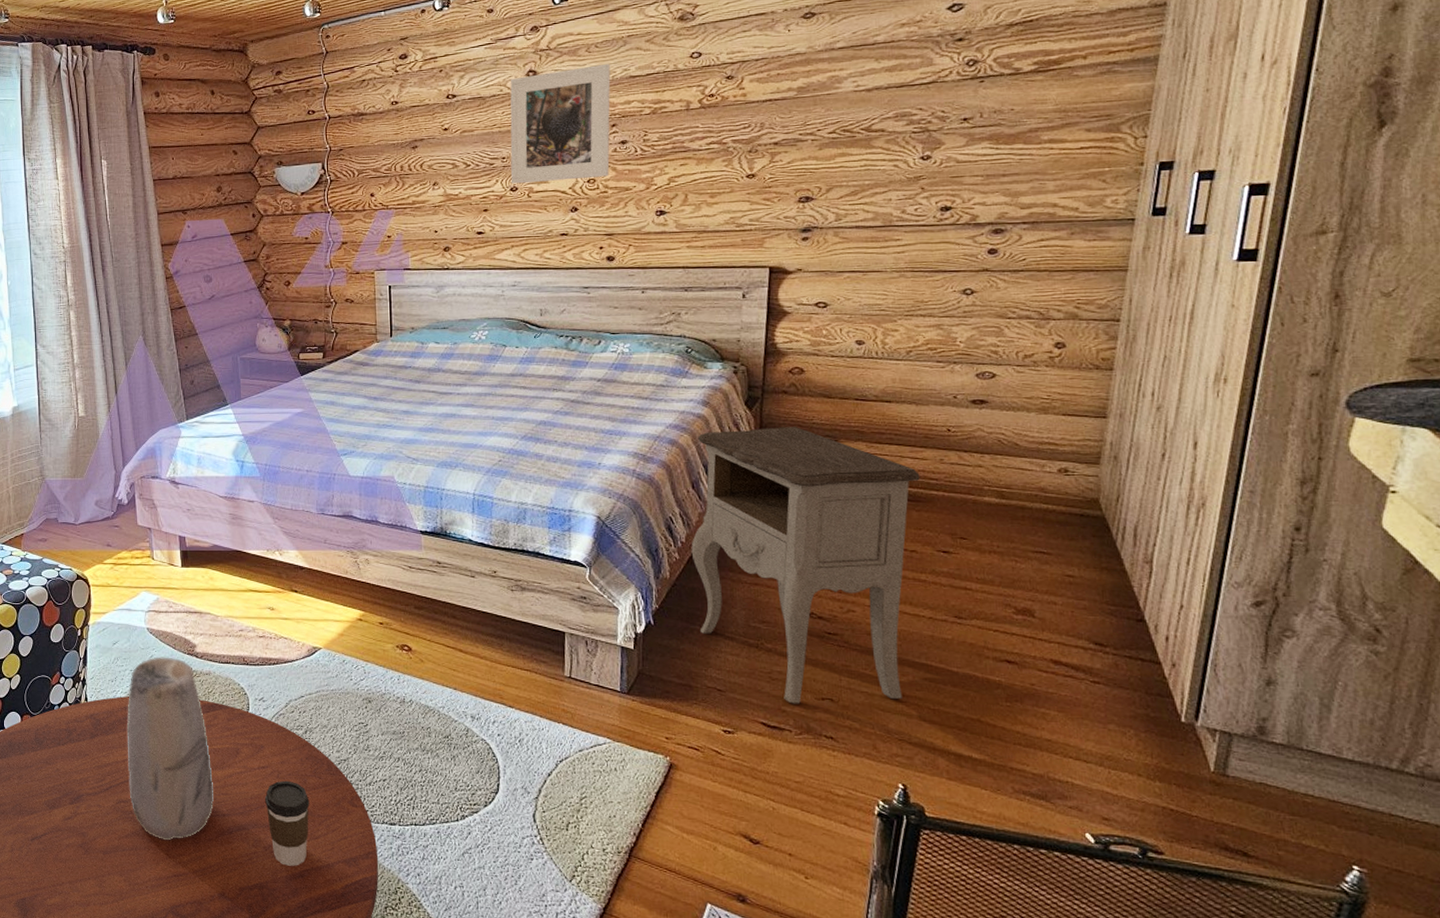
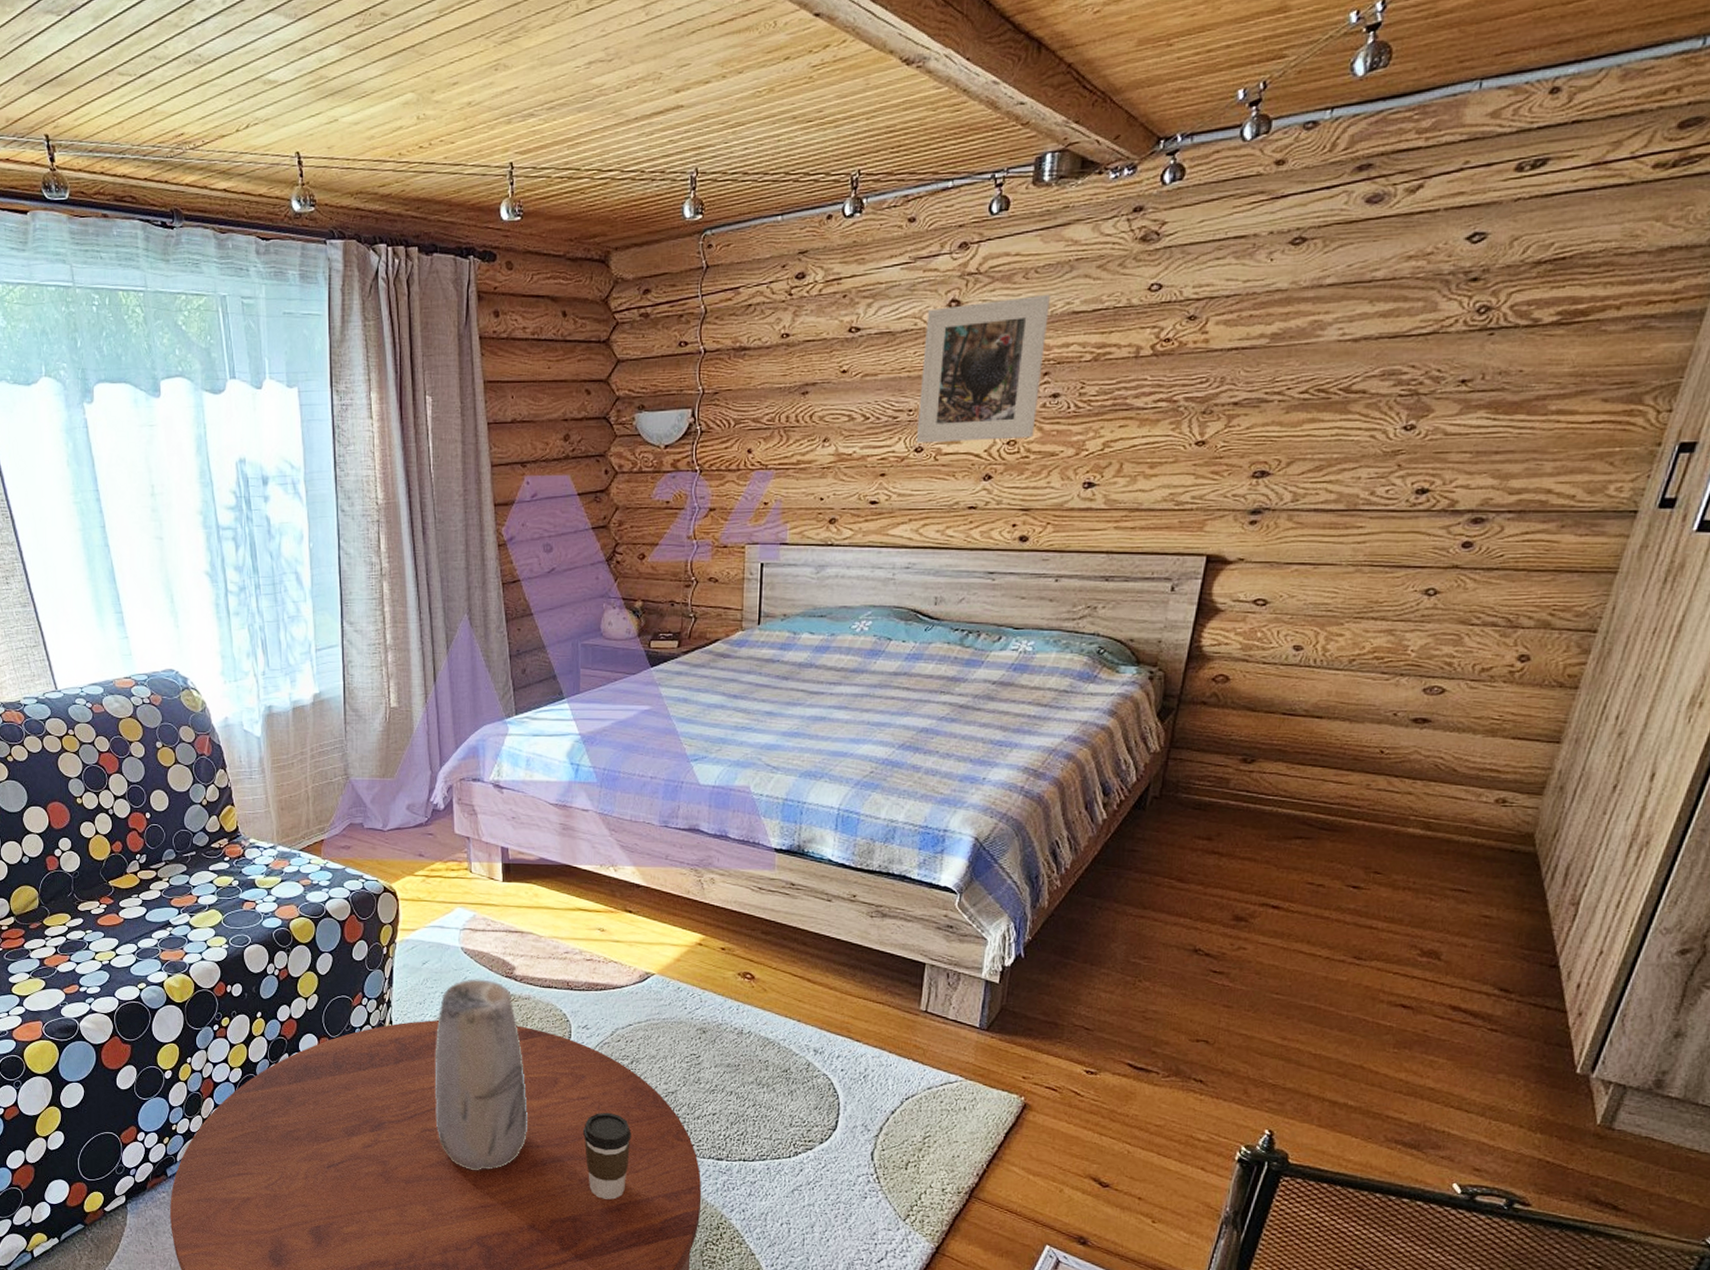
nightstand: present [691,427,920,704] -> none [1073,743,1341,1046]

